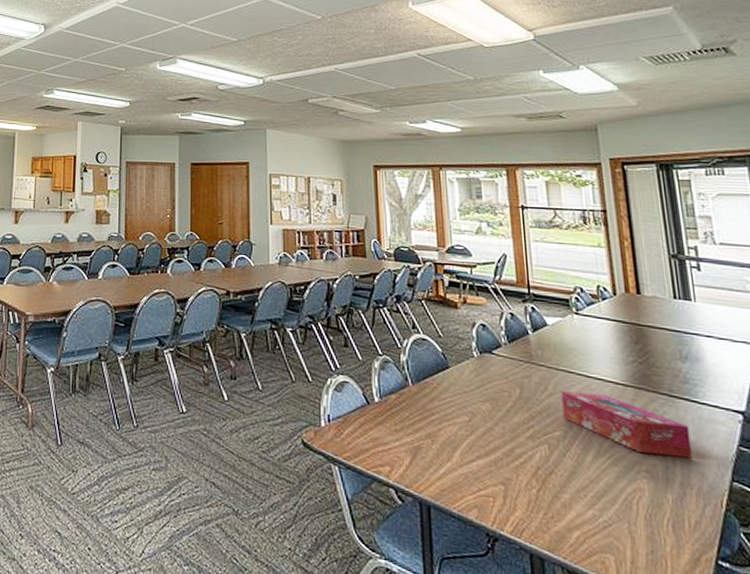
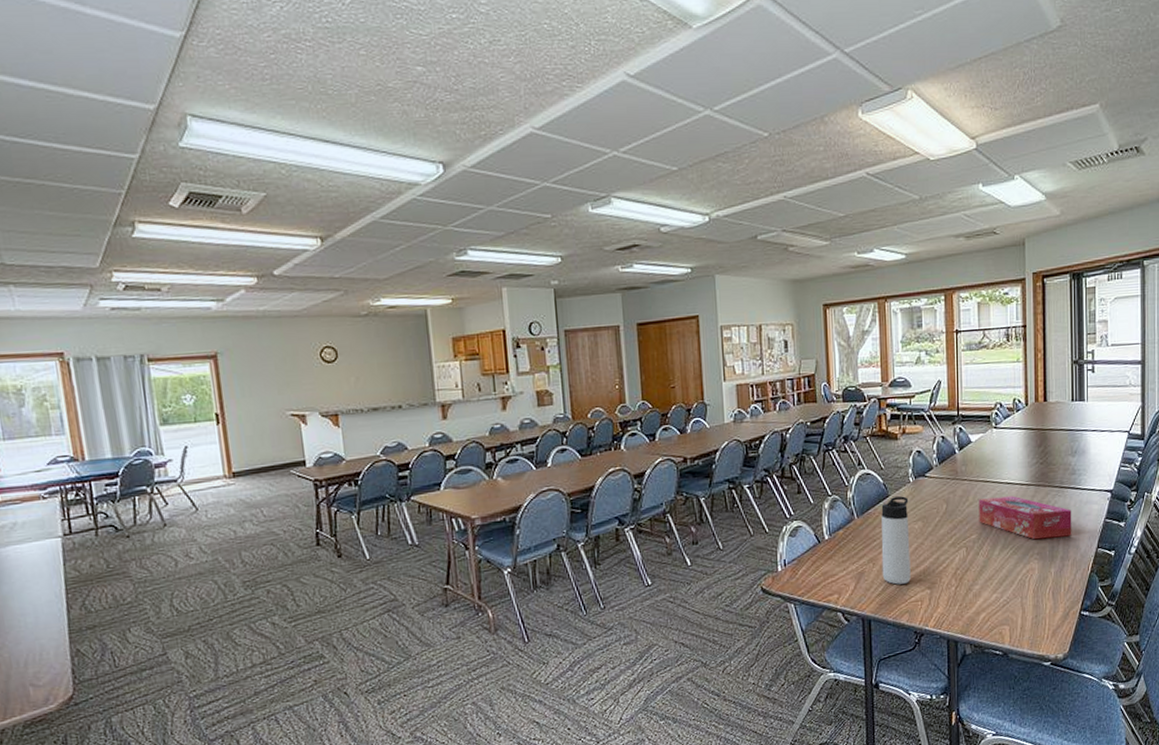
thermos bottle: none [440,369,479,472] -> present [881,496,911,585]

